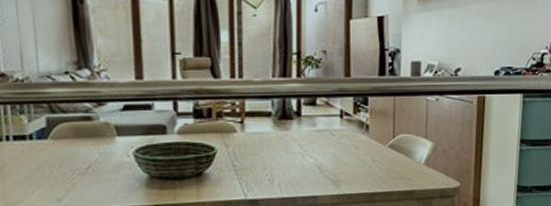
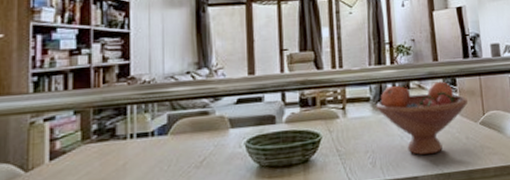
fruit bowl: none [278,99,378,176] -> present [376,81,468,156]

